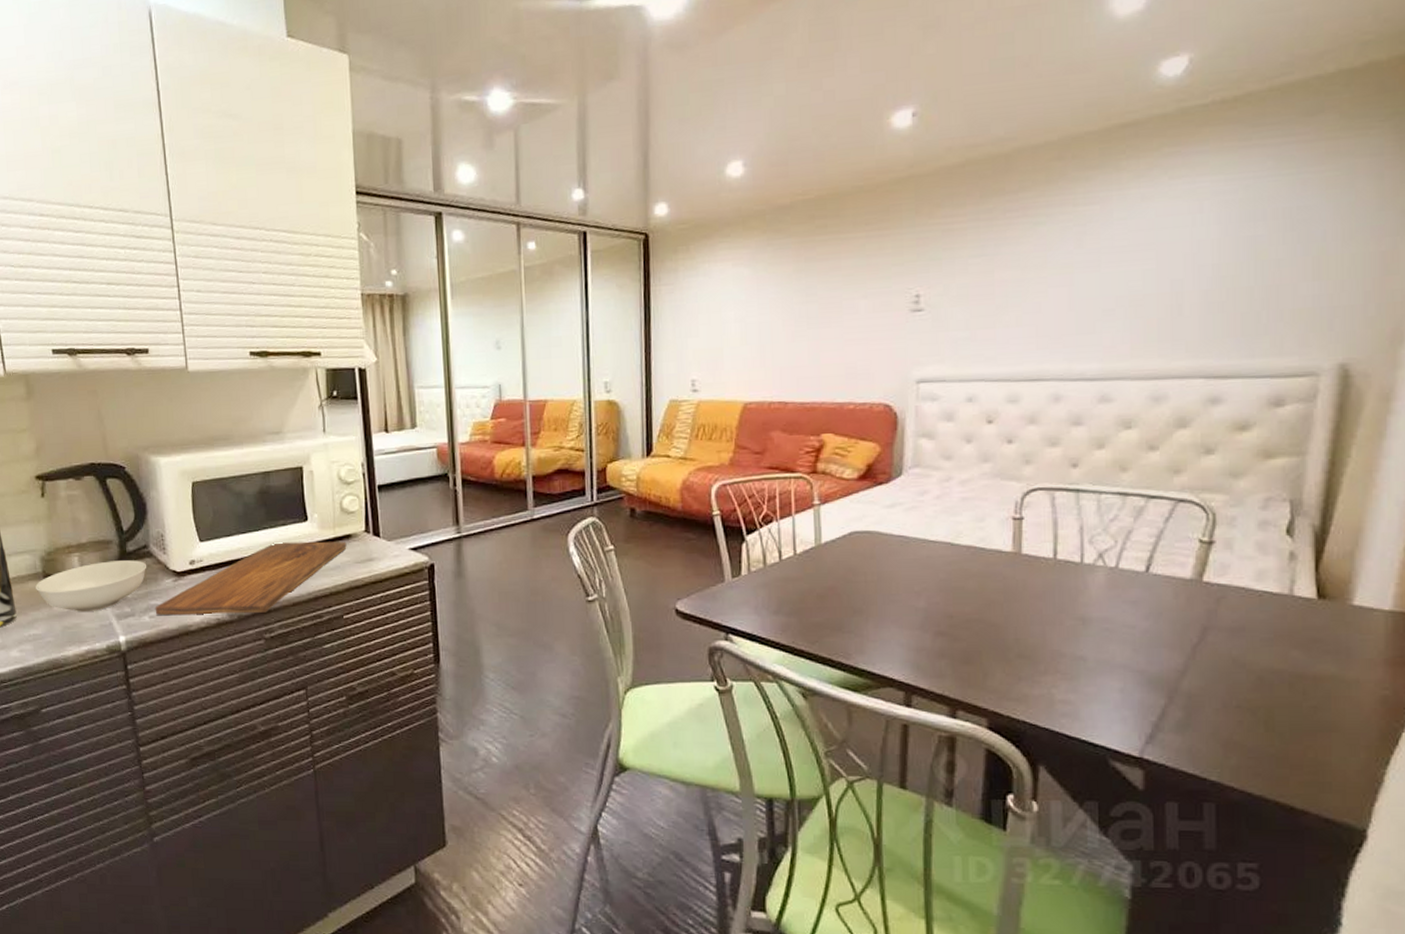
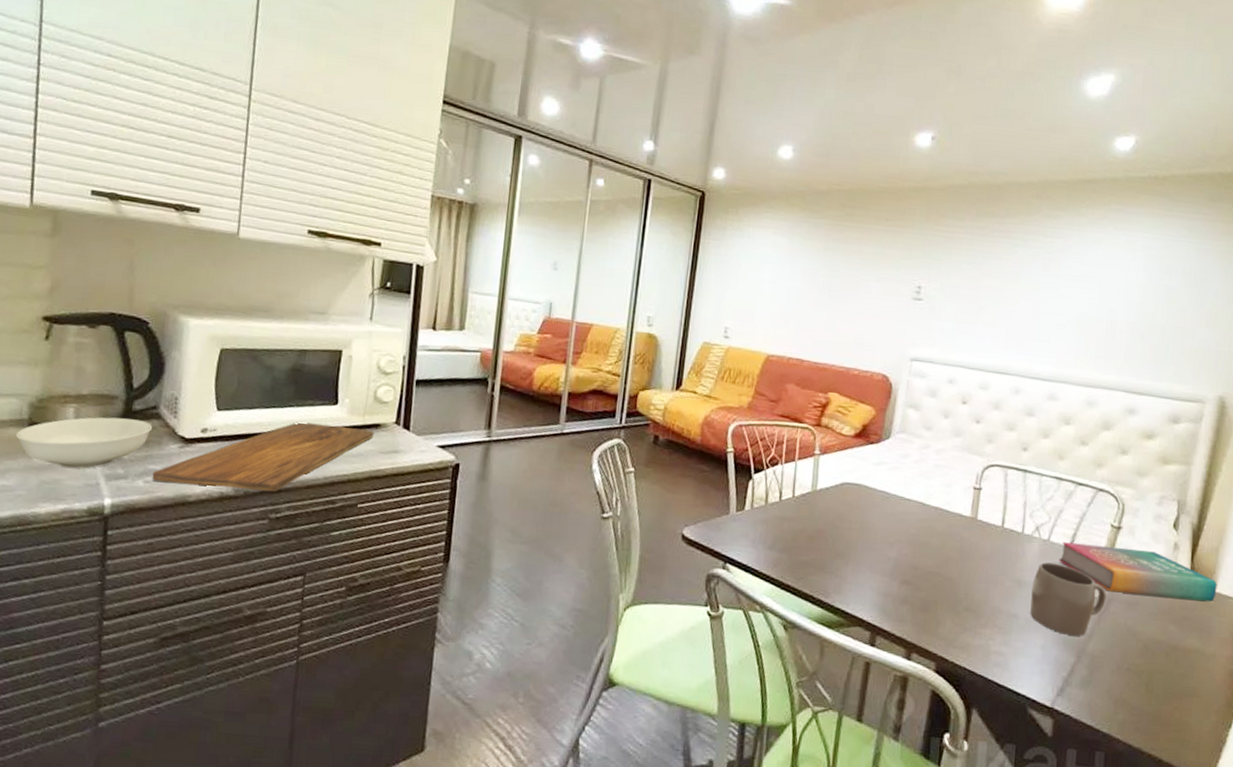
mug: none [1100,593,1200,674] -> present [1030,562,1106,636]
book: none [1133,565,1355,619] -> present [1059,542,1217,602]

